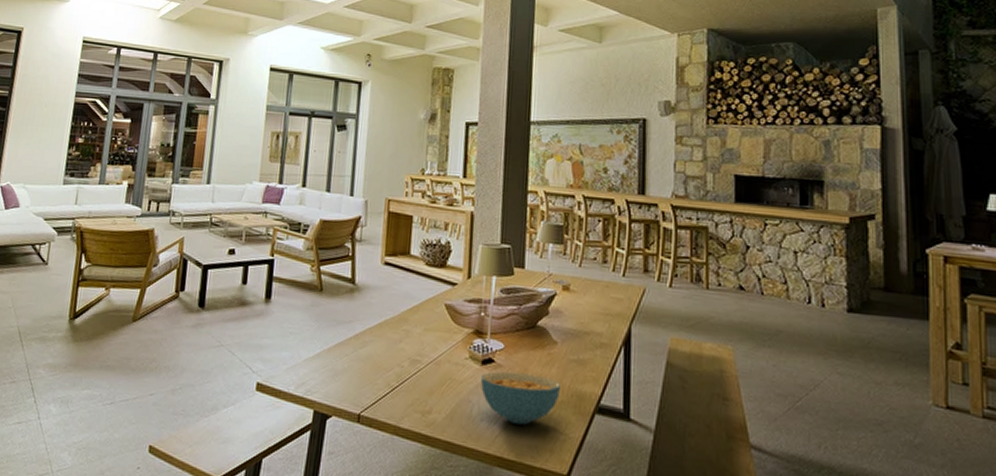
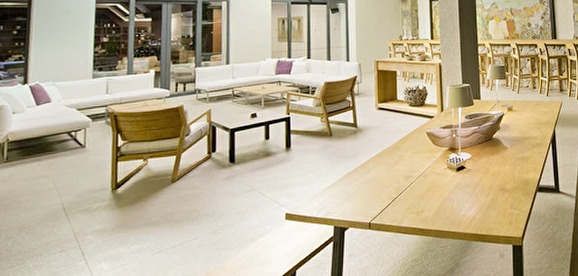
cereal bowl: present [480,371,560,425] -> none [456,172,512,209]

